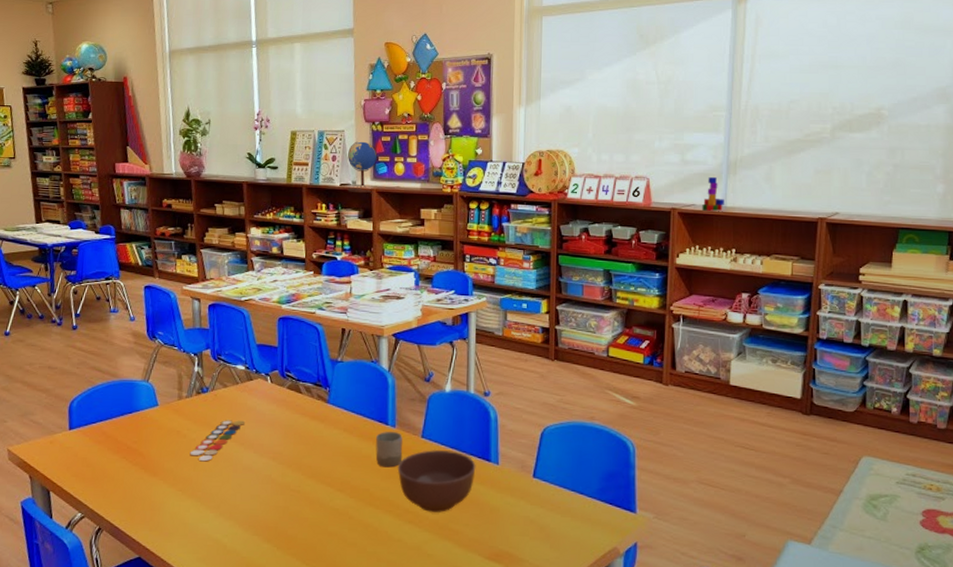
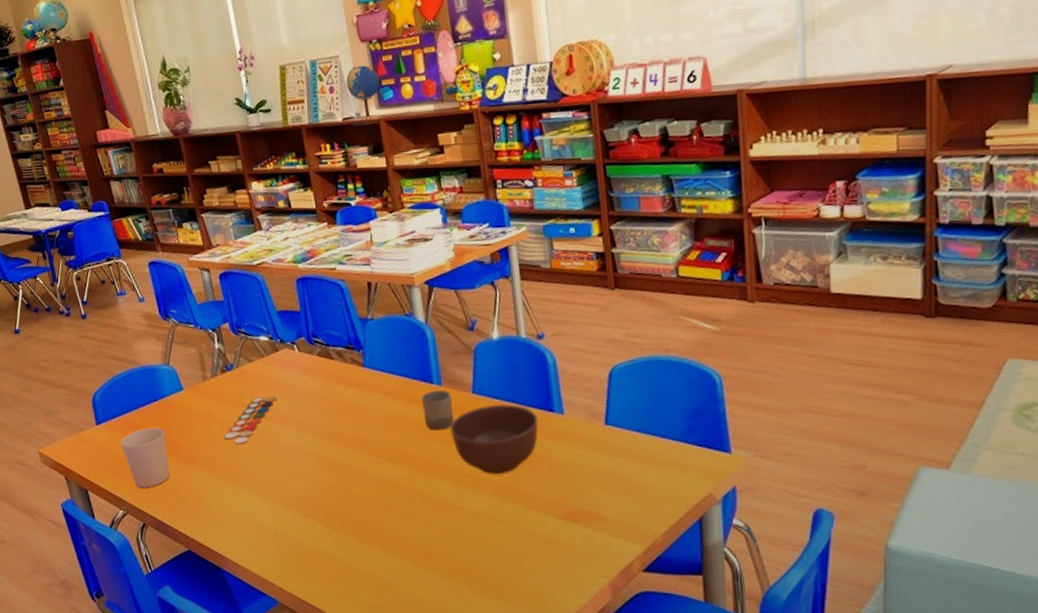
dixie cup: none [89,437,135,494] -> present [120,427,170,488]
toy blocks: present [702,176,724,212] -> none [775,43,803,88]

